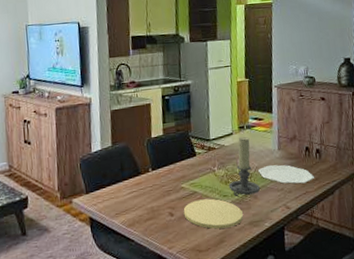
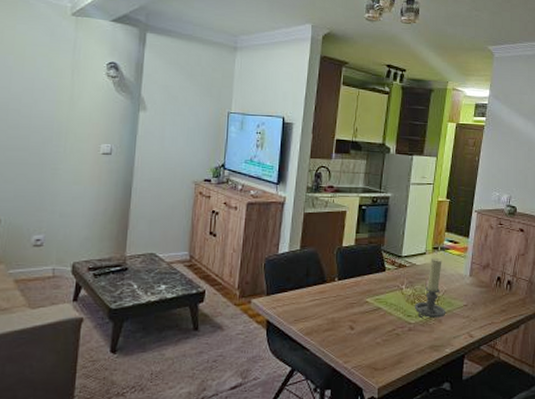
plate: present [183,198,243,229] -> none [364,317,424,349]
plate: present [258,164,315,184] -> none [447,290,503,313]

